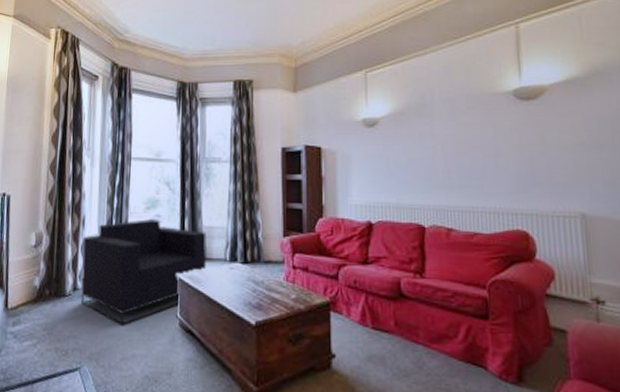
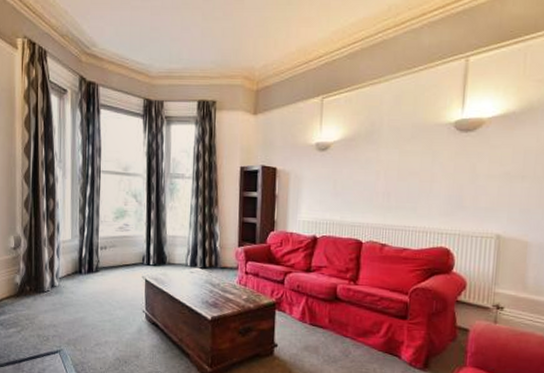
armchair: present [80,219,207,326] -> none [58,227,170,318]

